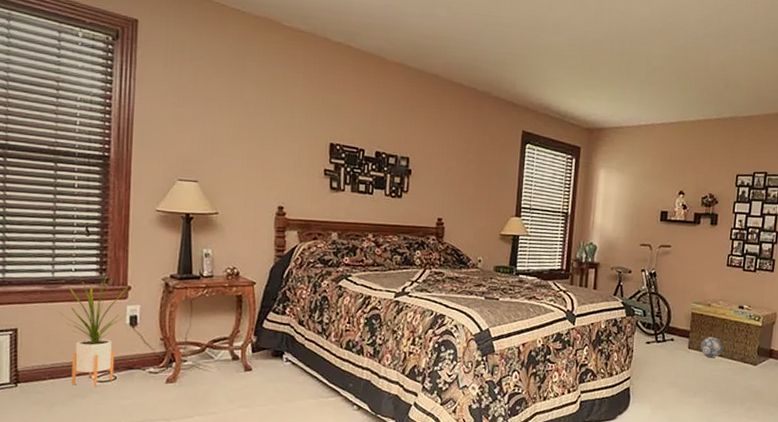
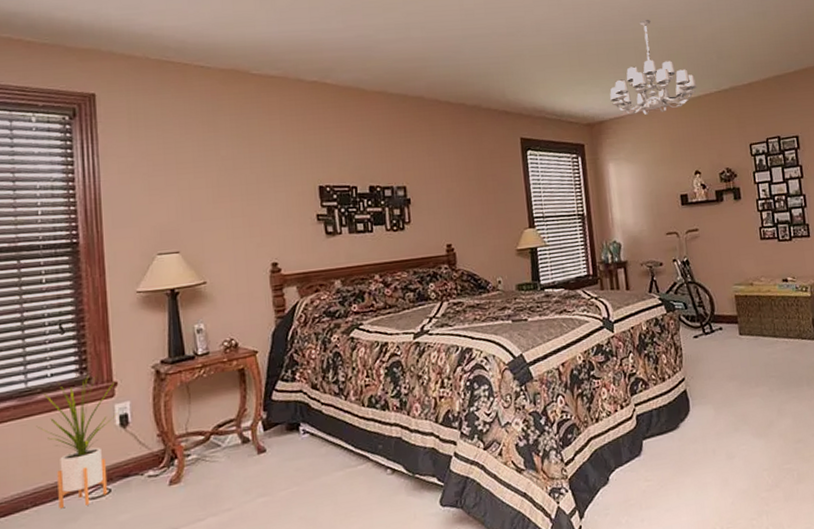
chandelier: none [613,36,699,130] -> present [609,20,697,116]
decorative ball: present [701,337,723,358] -> none [752,317,776,341]

